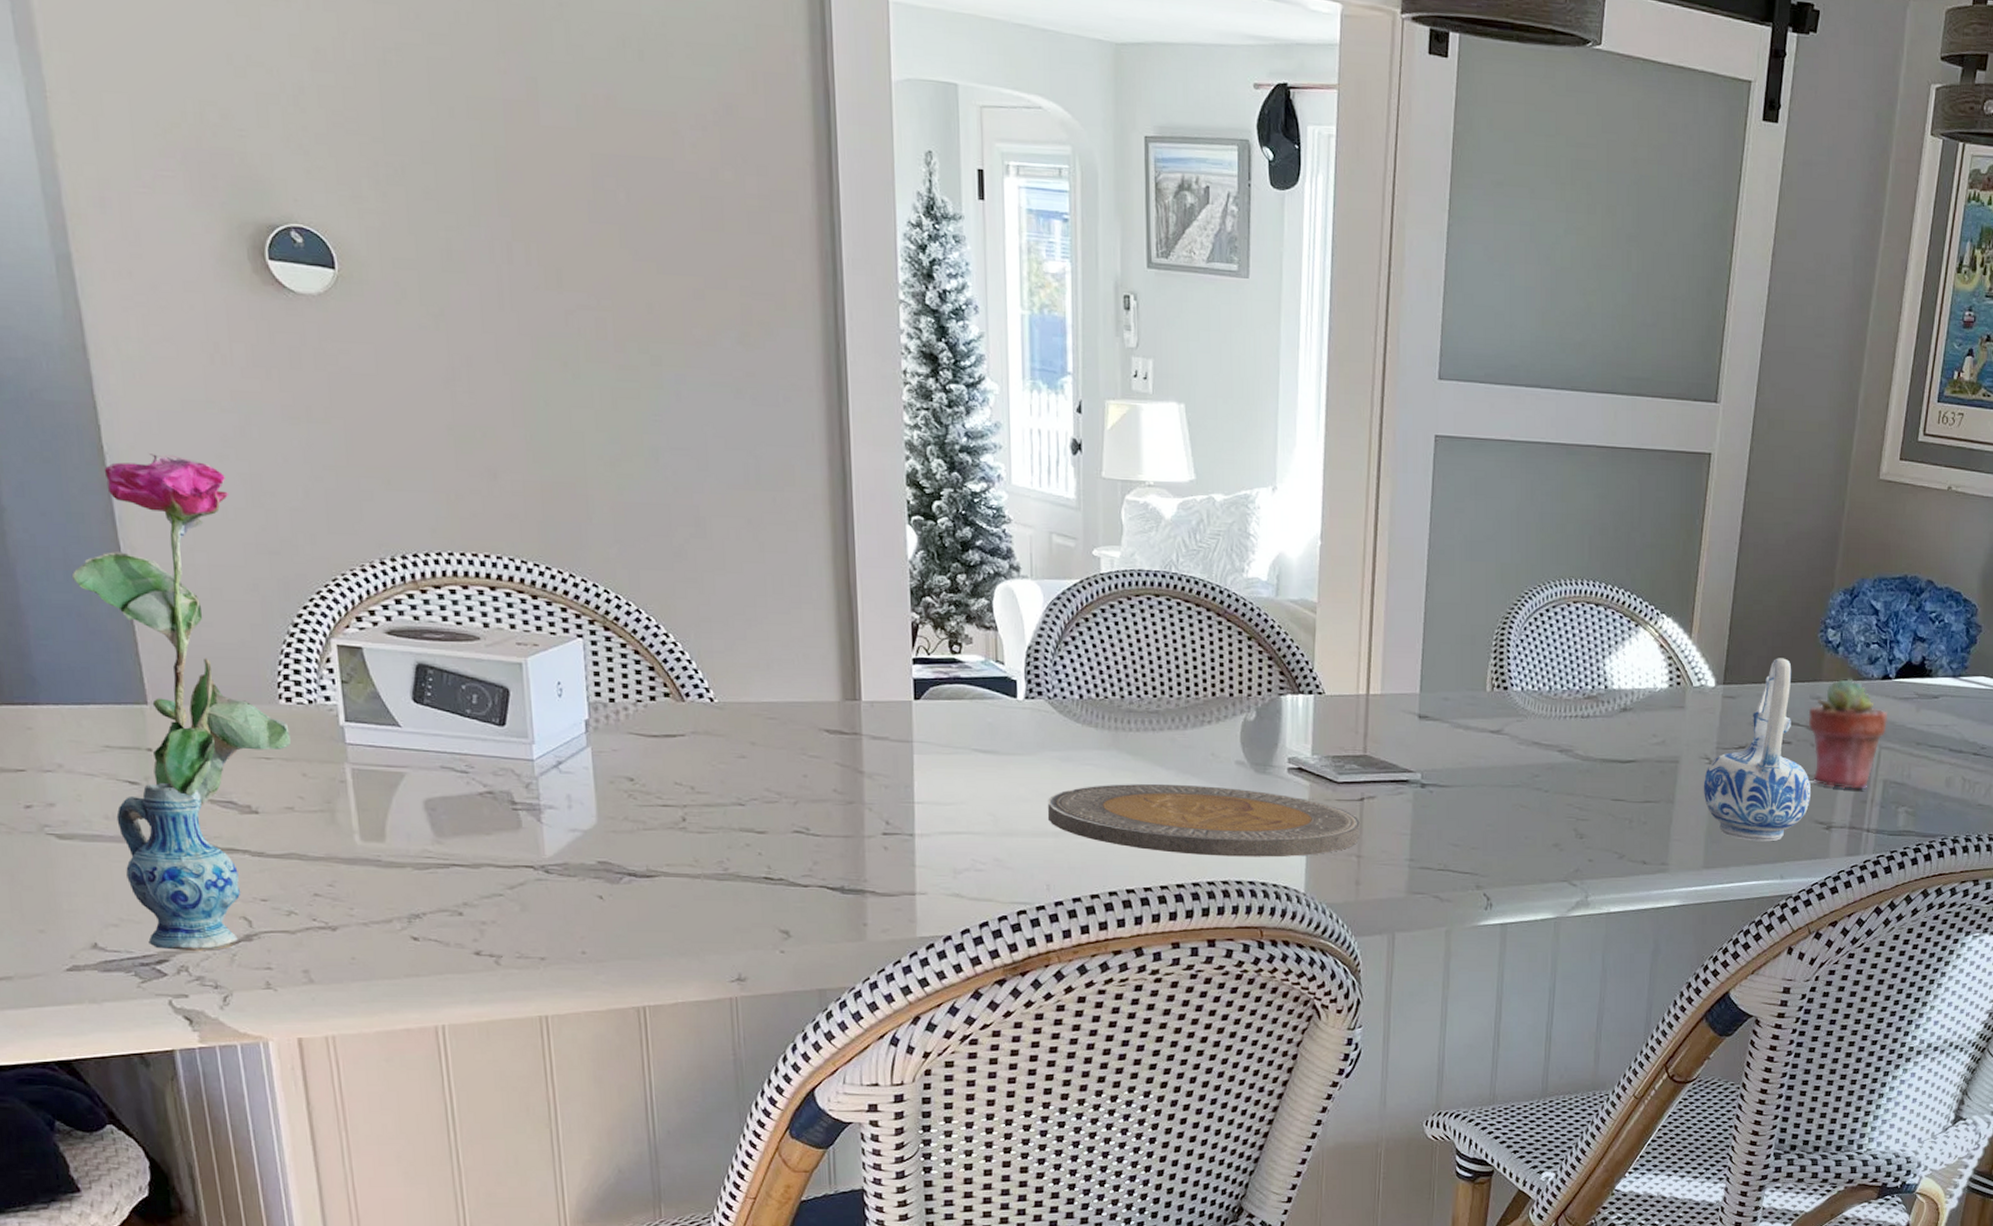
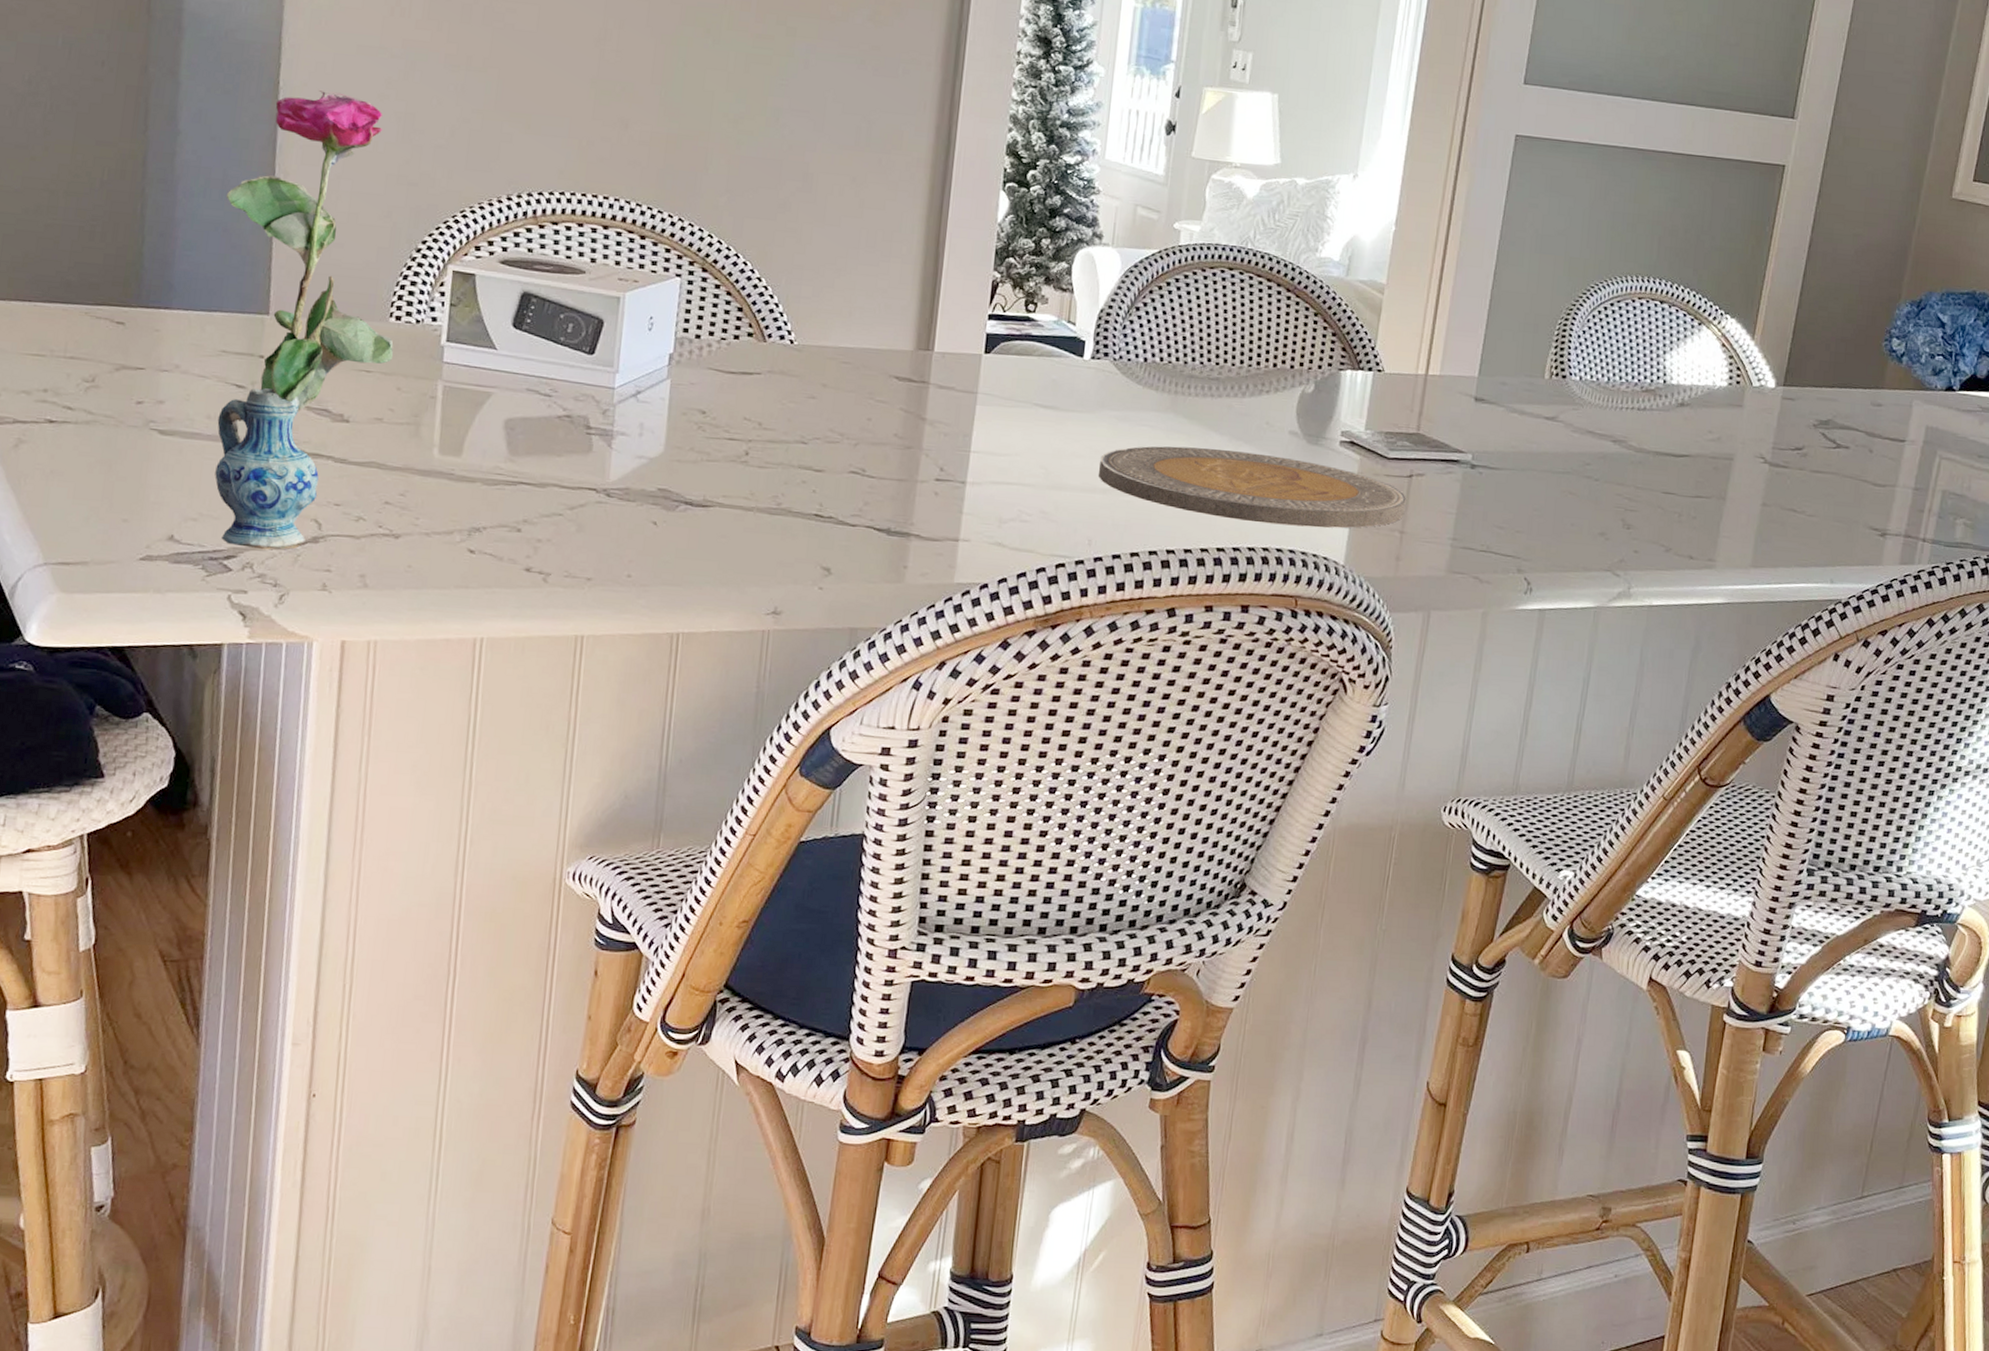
ceramic pitcher: present [1703,658,1811,842] -> none [1756,363,1867,545]
potted succulent: present [1808,678,1888,790] -> none [1867,387,1950,499]

